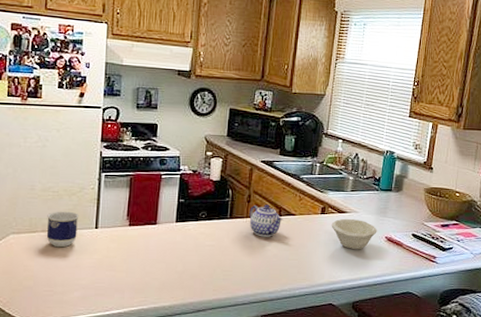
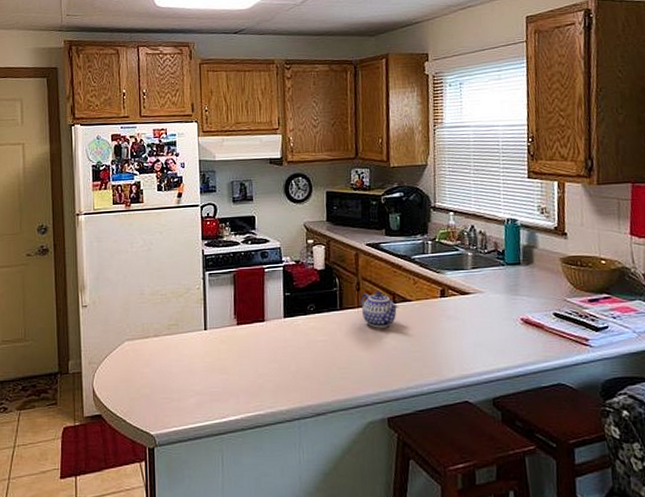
cup: present [46,211,79,248] -> none [158,314,188,352]
bowl: present [331,218,377,250] -> none [454,300,510,337]

